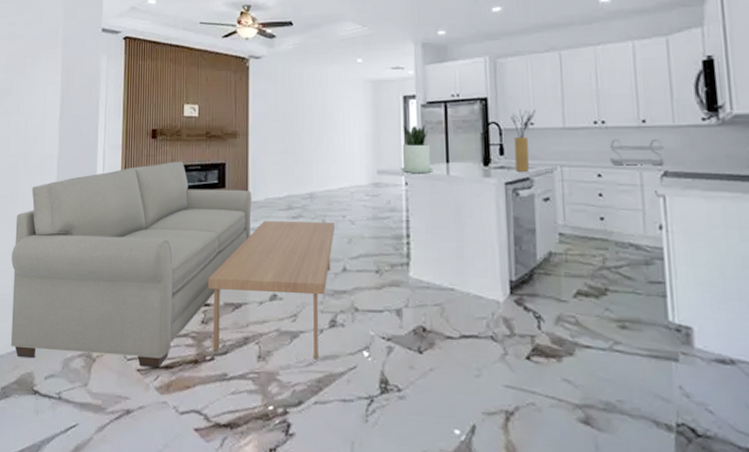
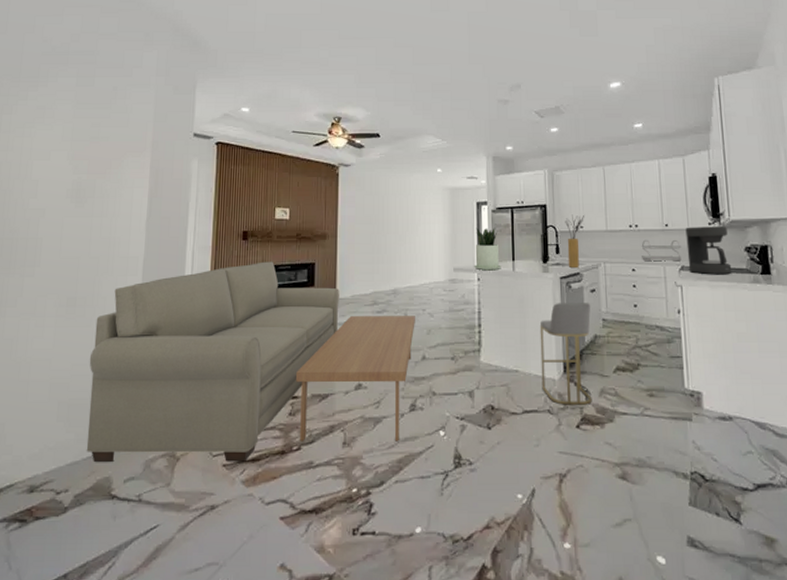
bar stool: none [480,213,546,334] -> present [539,303,592,405]
coffee maker: none [670,122,736,183] -> present [685,226,732,275]

